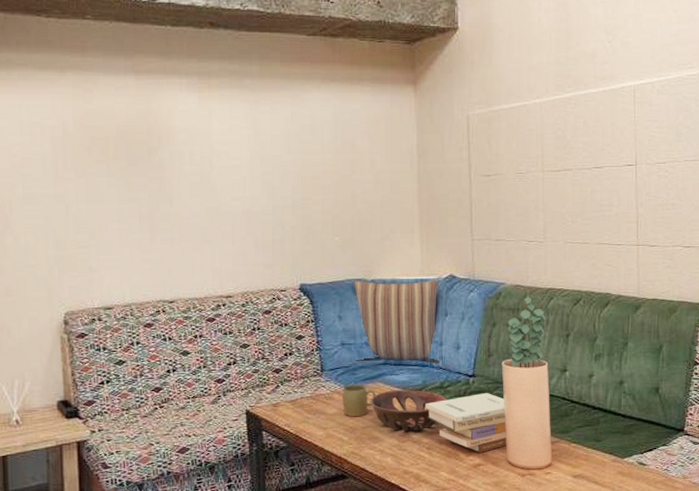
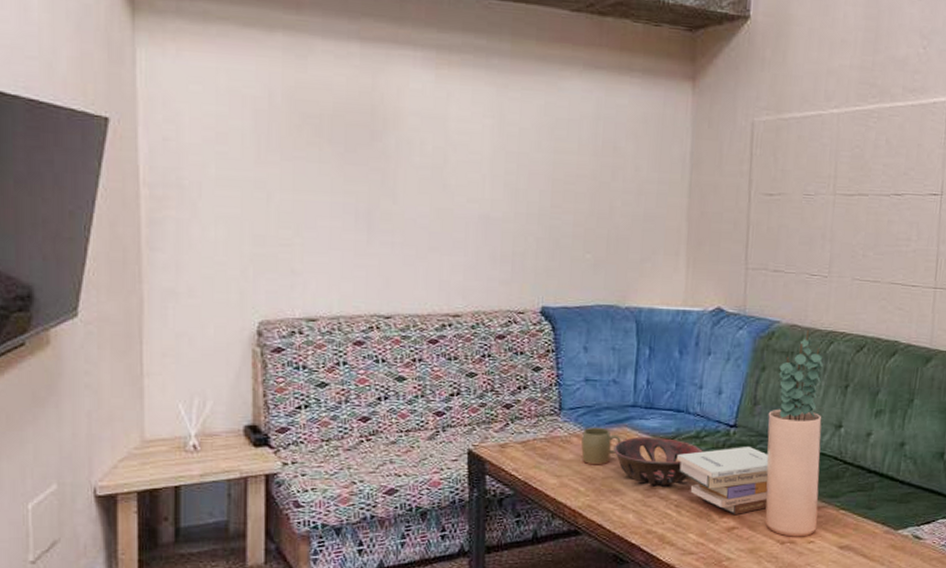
pillow: present [354,280,440,363] -> none [600,308,703,409]

